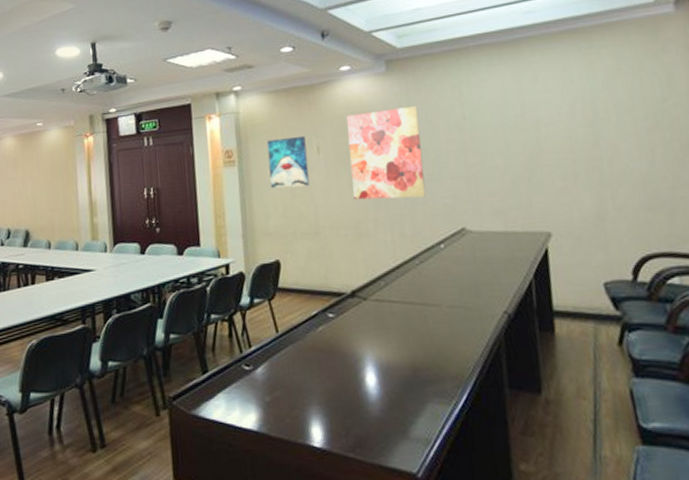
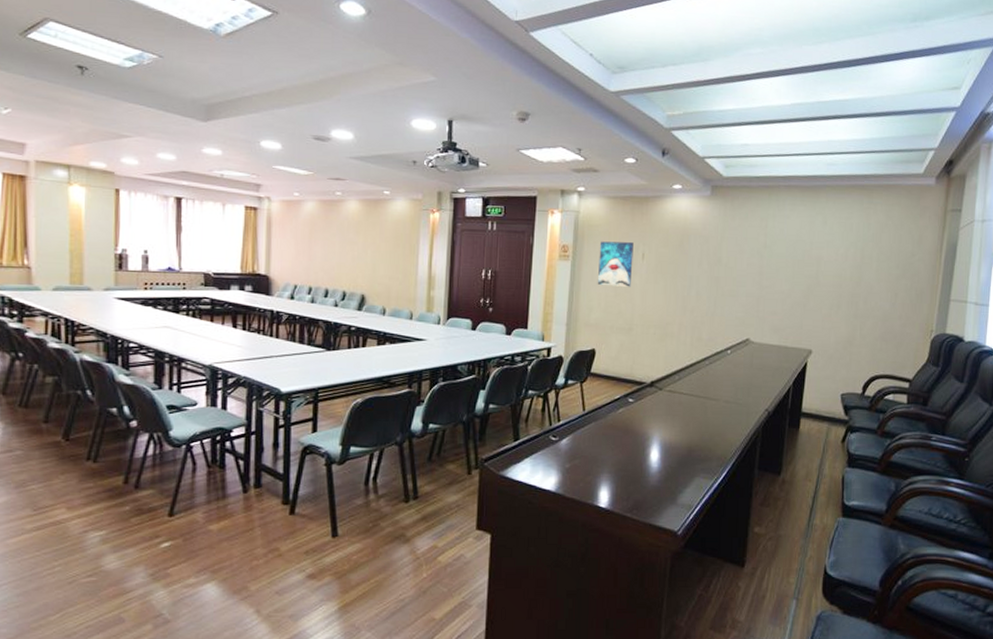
wall art: present [346,106,426,200] -> none [665,229,731,309]

